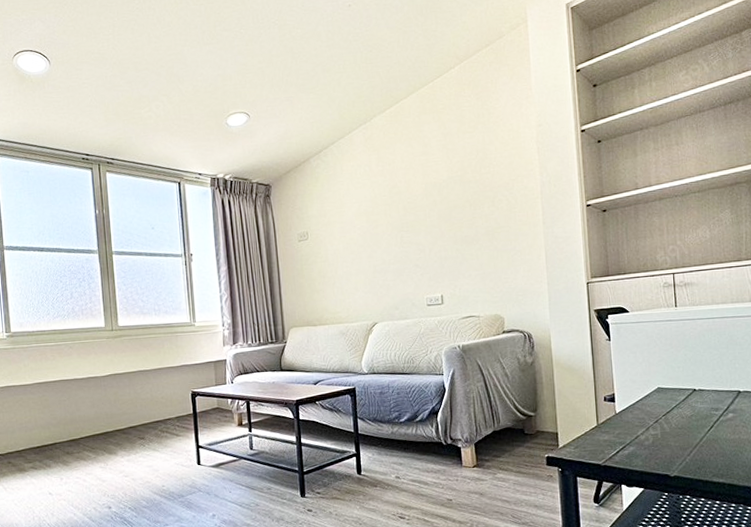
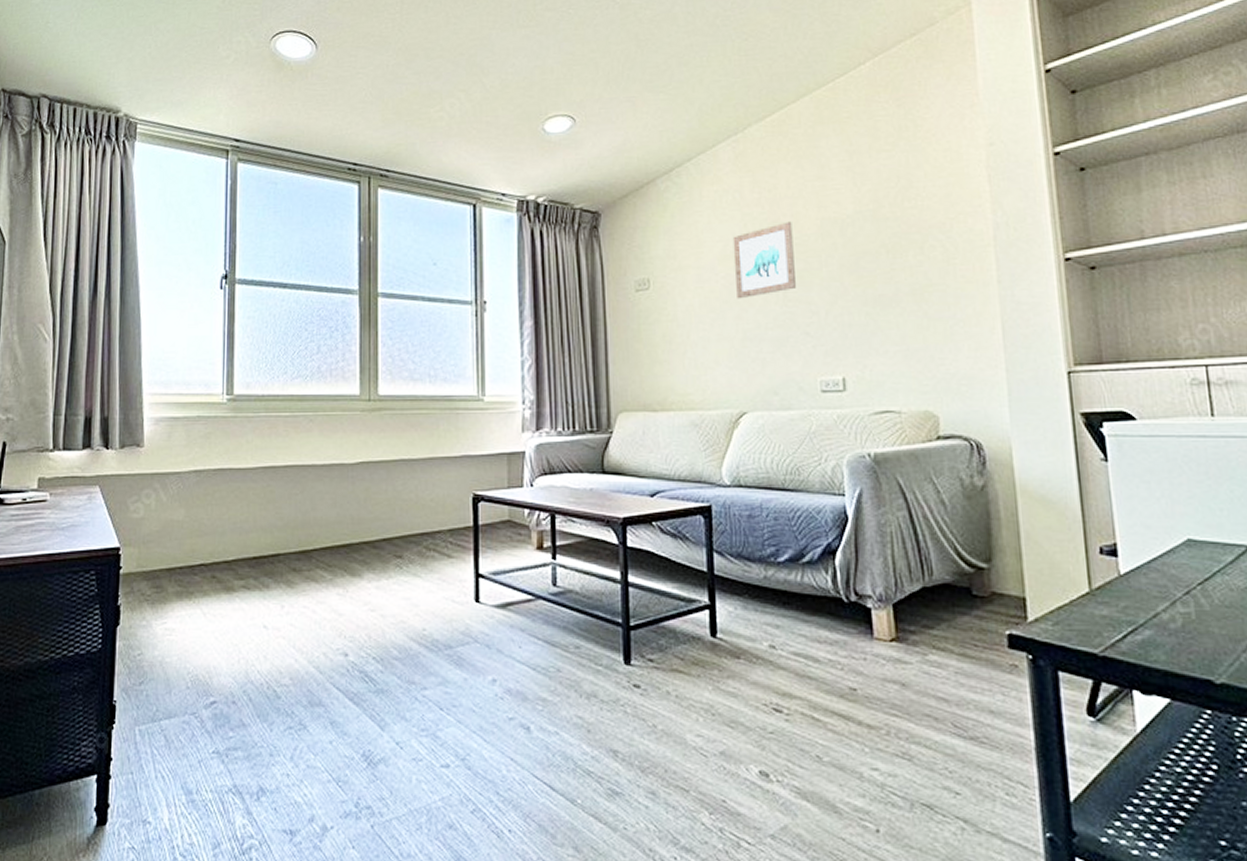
wall art: none [365,186,409,244] -> present [732,221,796,299]

